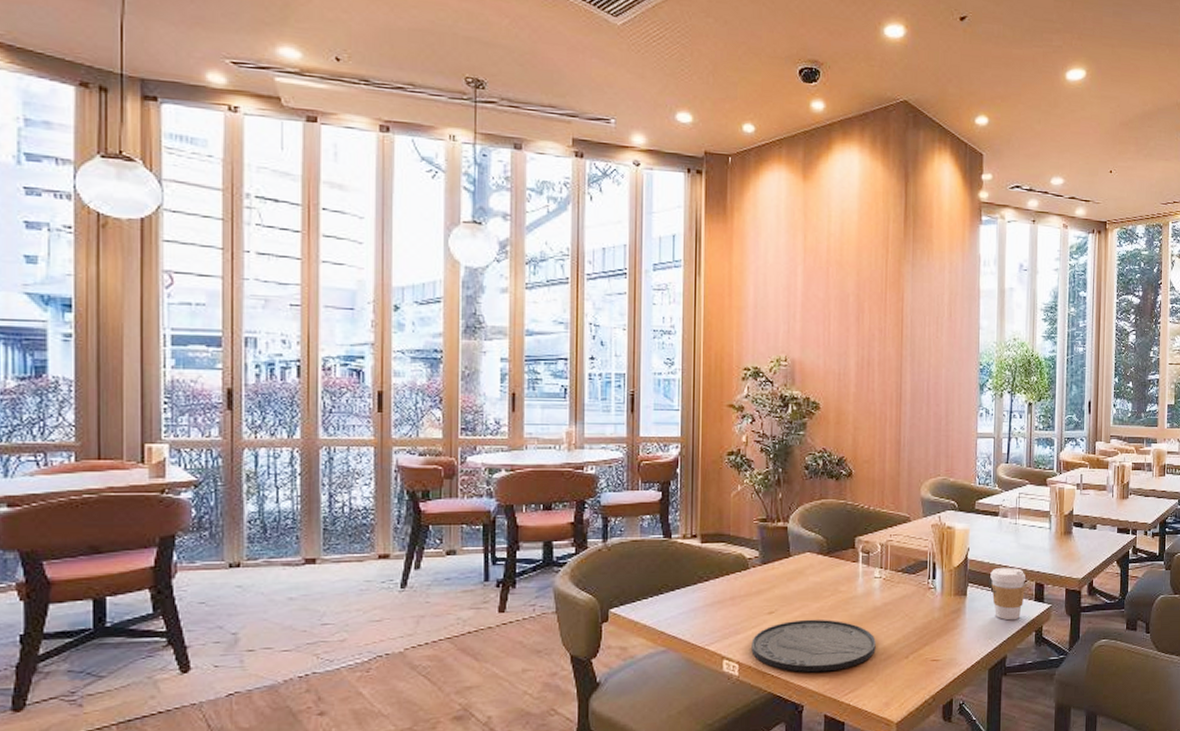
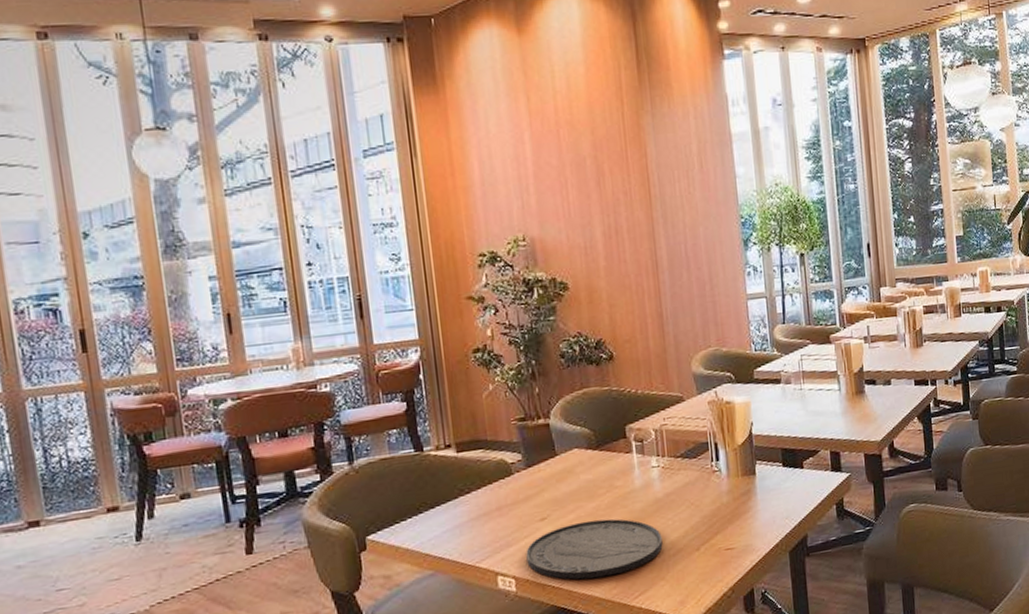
coffee cup: present [990,567,1025,621] -> none [779,437,820,496]

